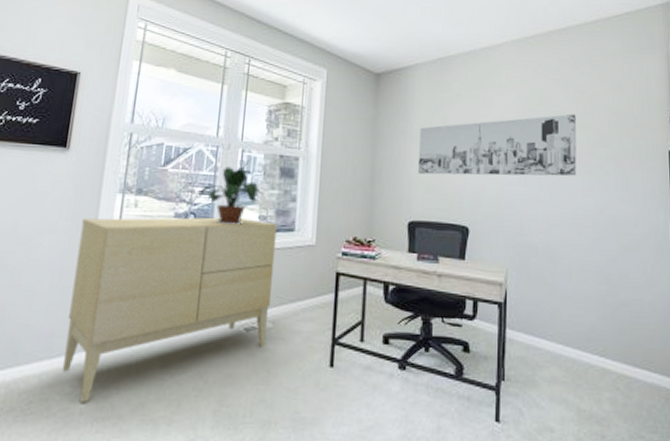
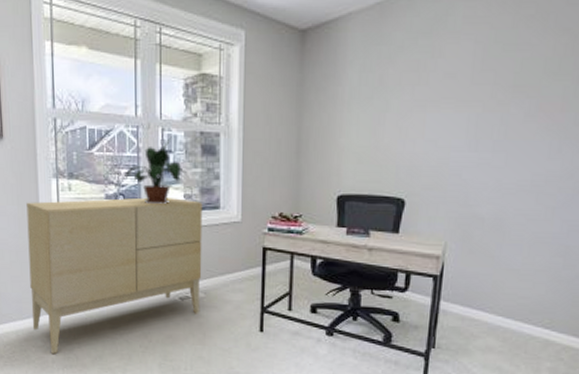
wall art: present [417,114,577,176] -> none [348,59,552,144]

